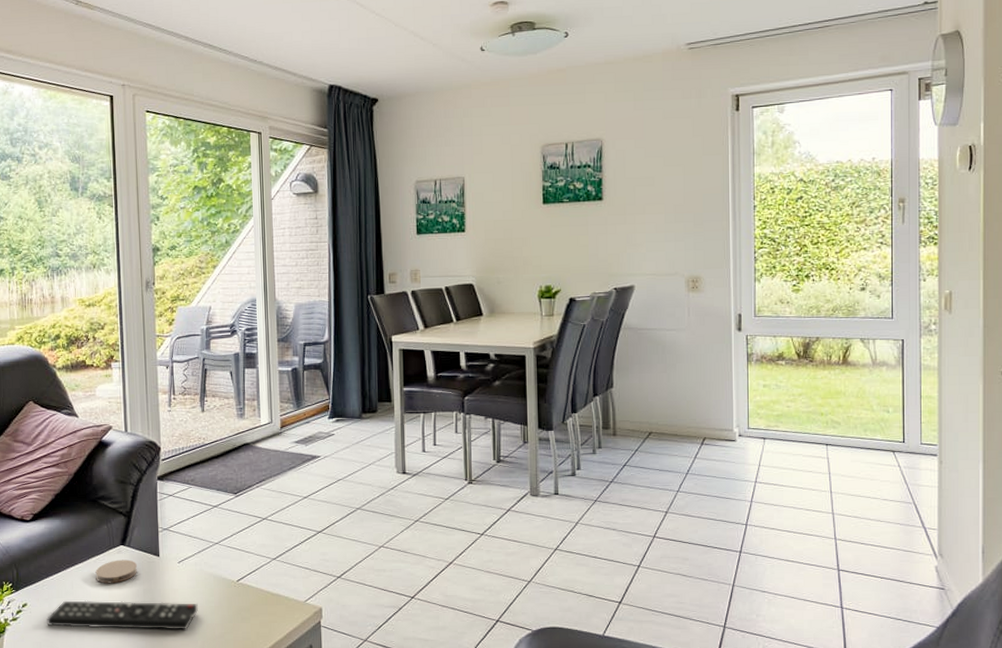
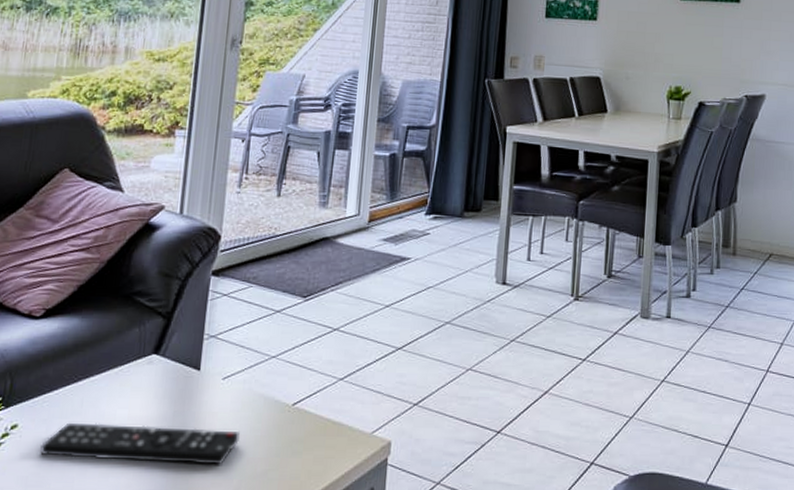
coaster: present [95,559,137,584] -> none [114,372,170,403]

